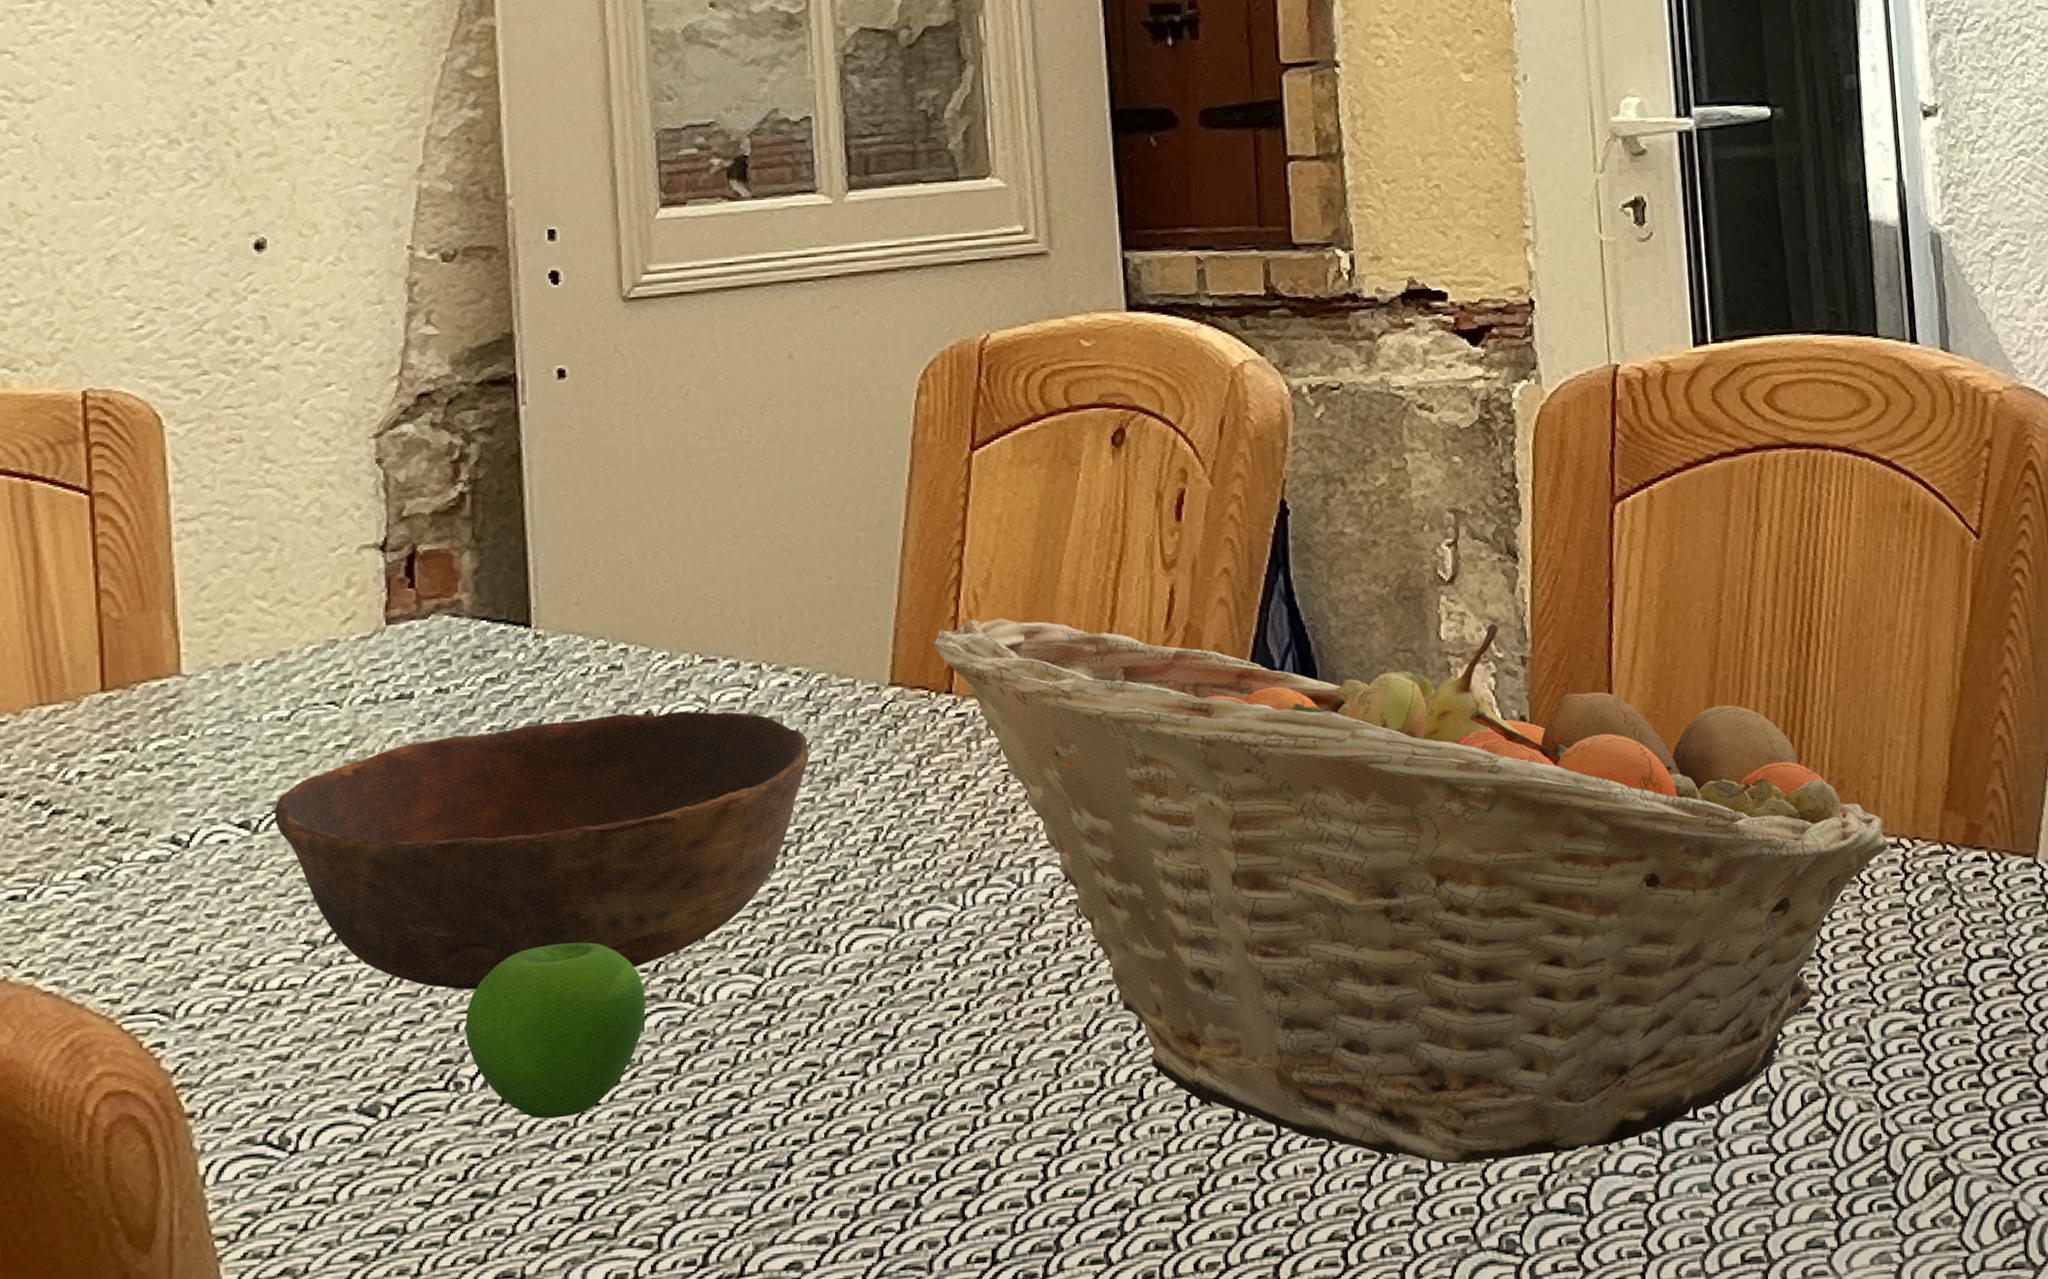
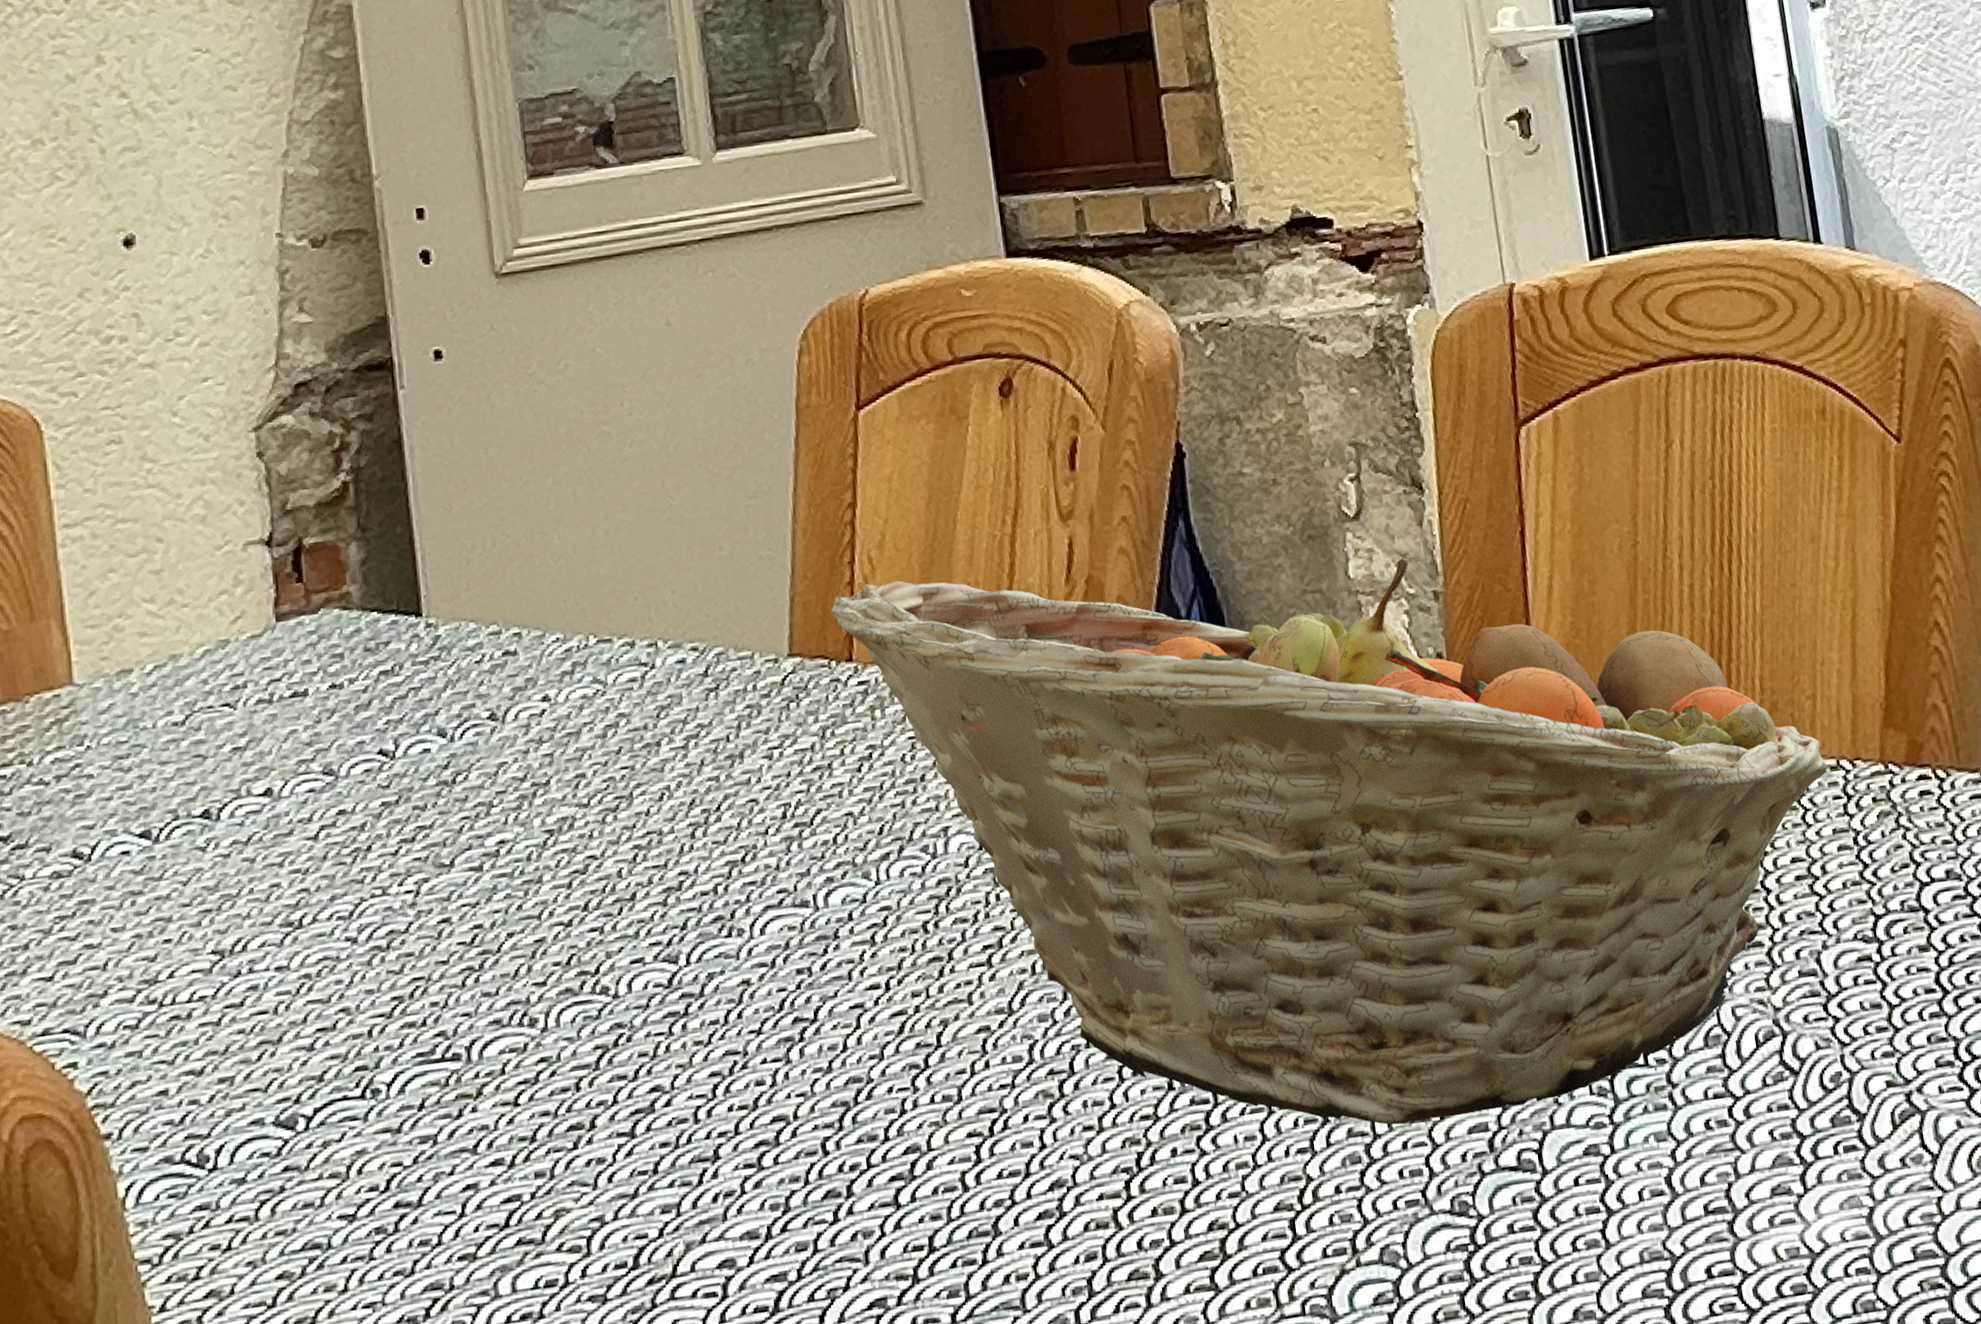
bowl: present [274,711,809,990] -> none [174,692,712,994]
apple: present [465,942,647,1119] -> none [378,938,561,1123]

